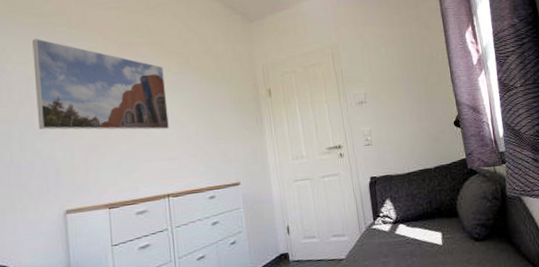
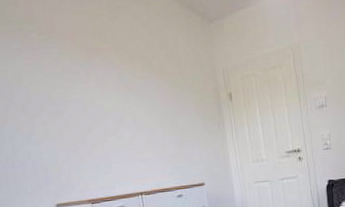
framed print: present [32,39,169,130] -> none [9,46,138,134]

